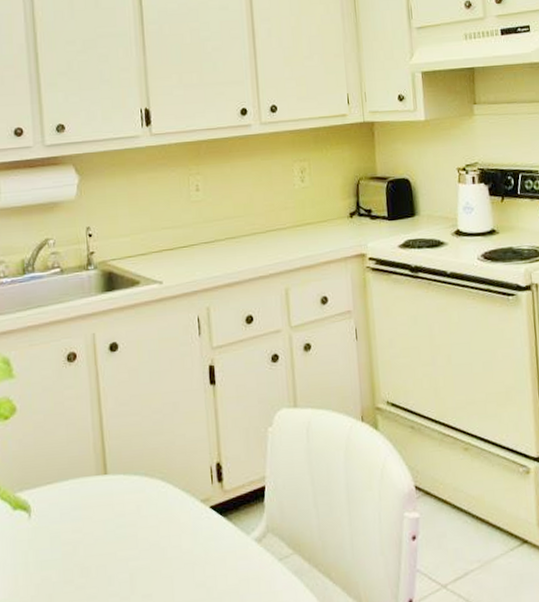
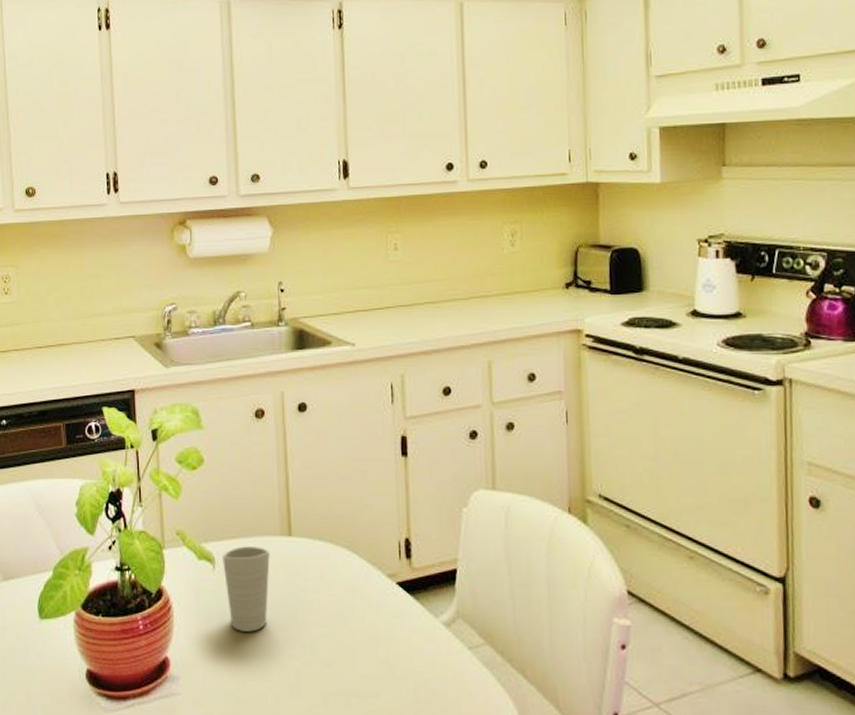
cup: none [38,489,87,577] -> present [222,546,270,632]

